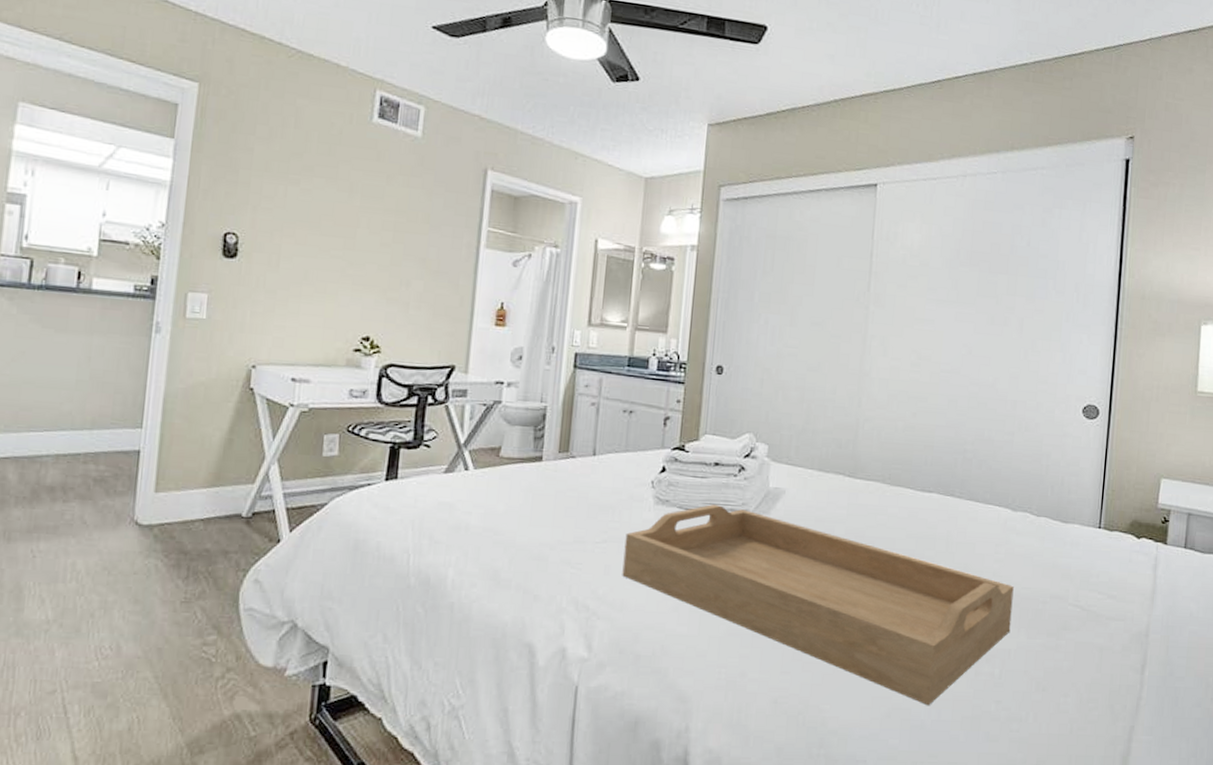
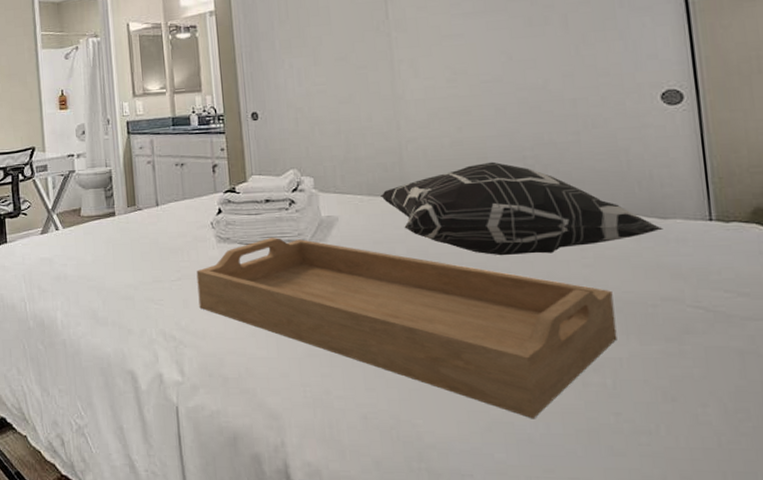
decorative pillow: none [829,451,1063,546] -> present [379,161,663,256]

